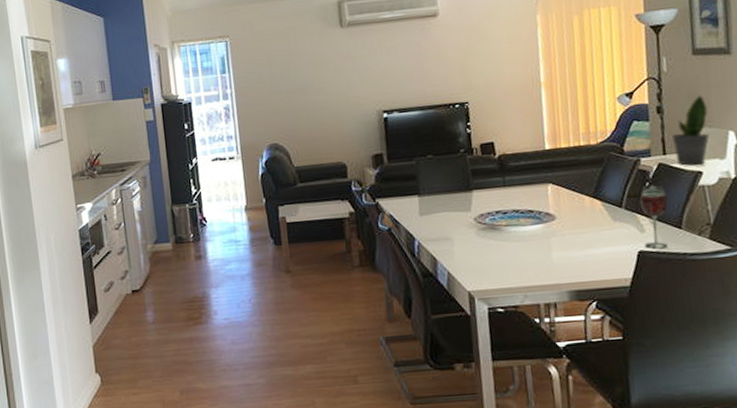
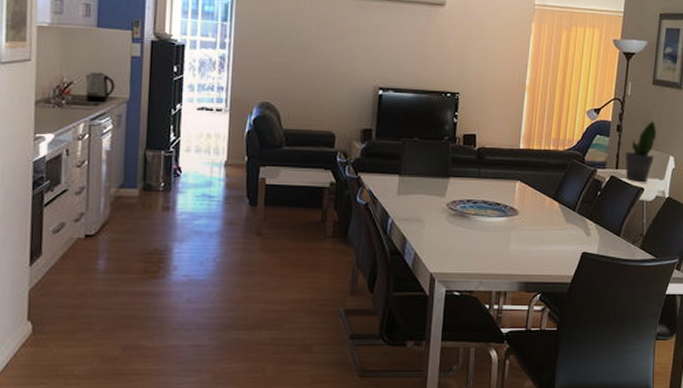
kettle: none [109,140,137,169] -> present [85,71,115,102]
wineglass: present [639,184,668,249] -> none [588,193,614,251]

